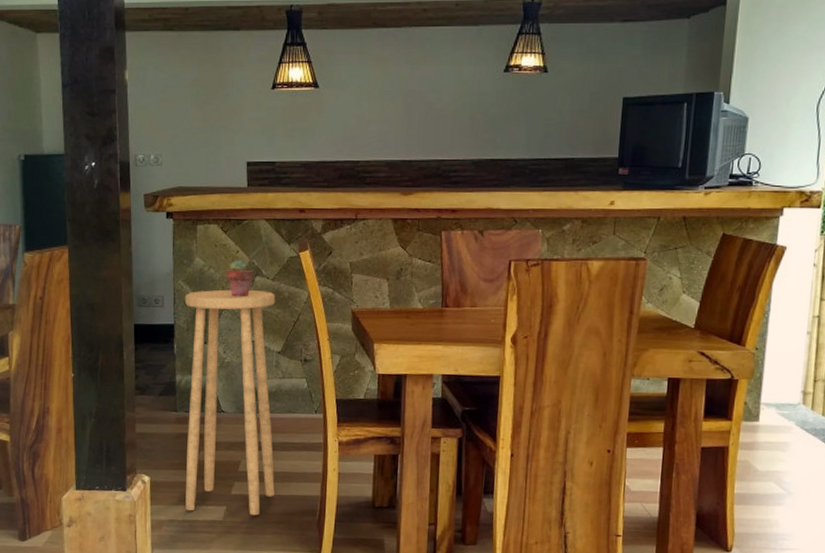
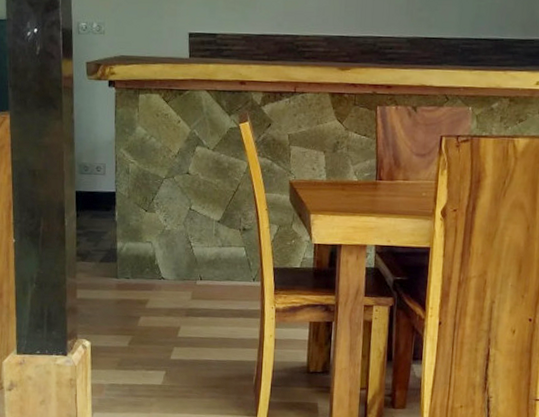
stool: present [184,289,275,516] -> none [125,158,215,380]
potted succulent: present [226,260,254,297] -> none [167,130,195,167]

